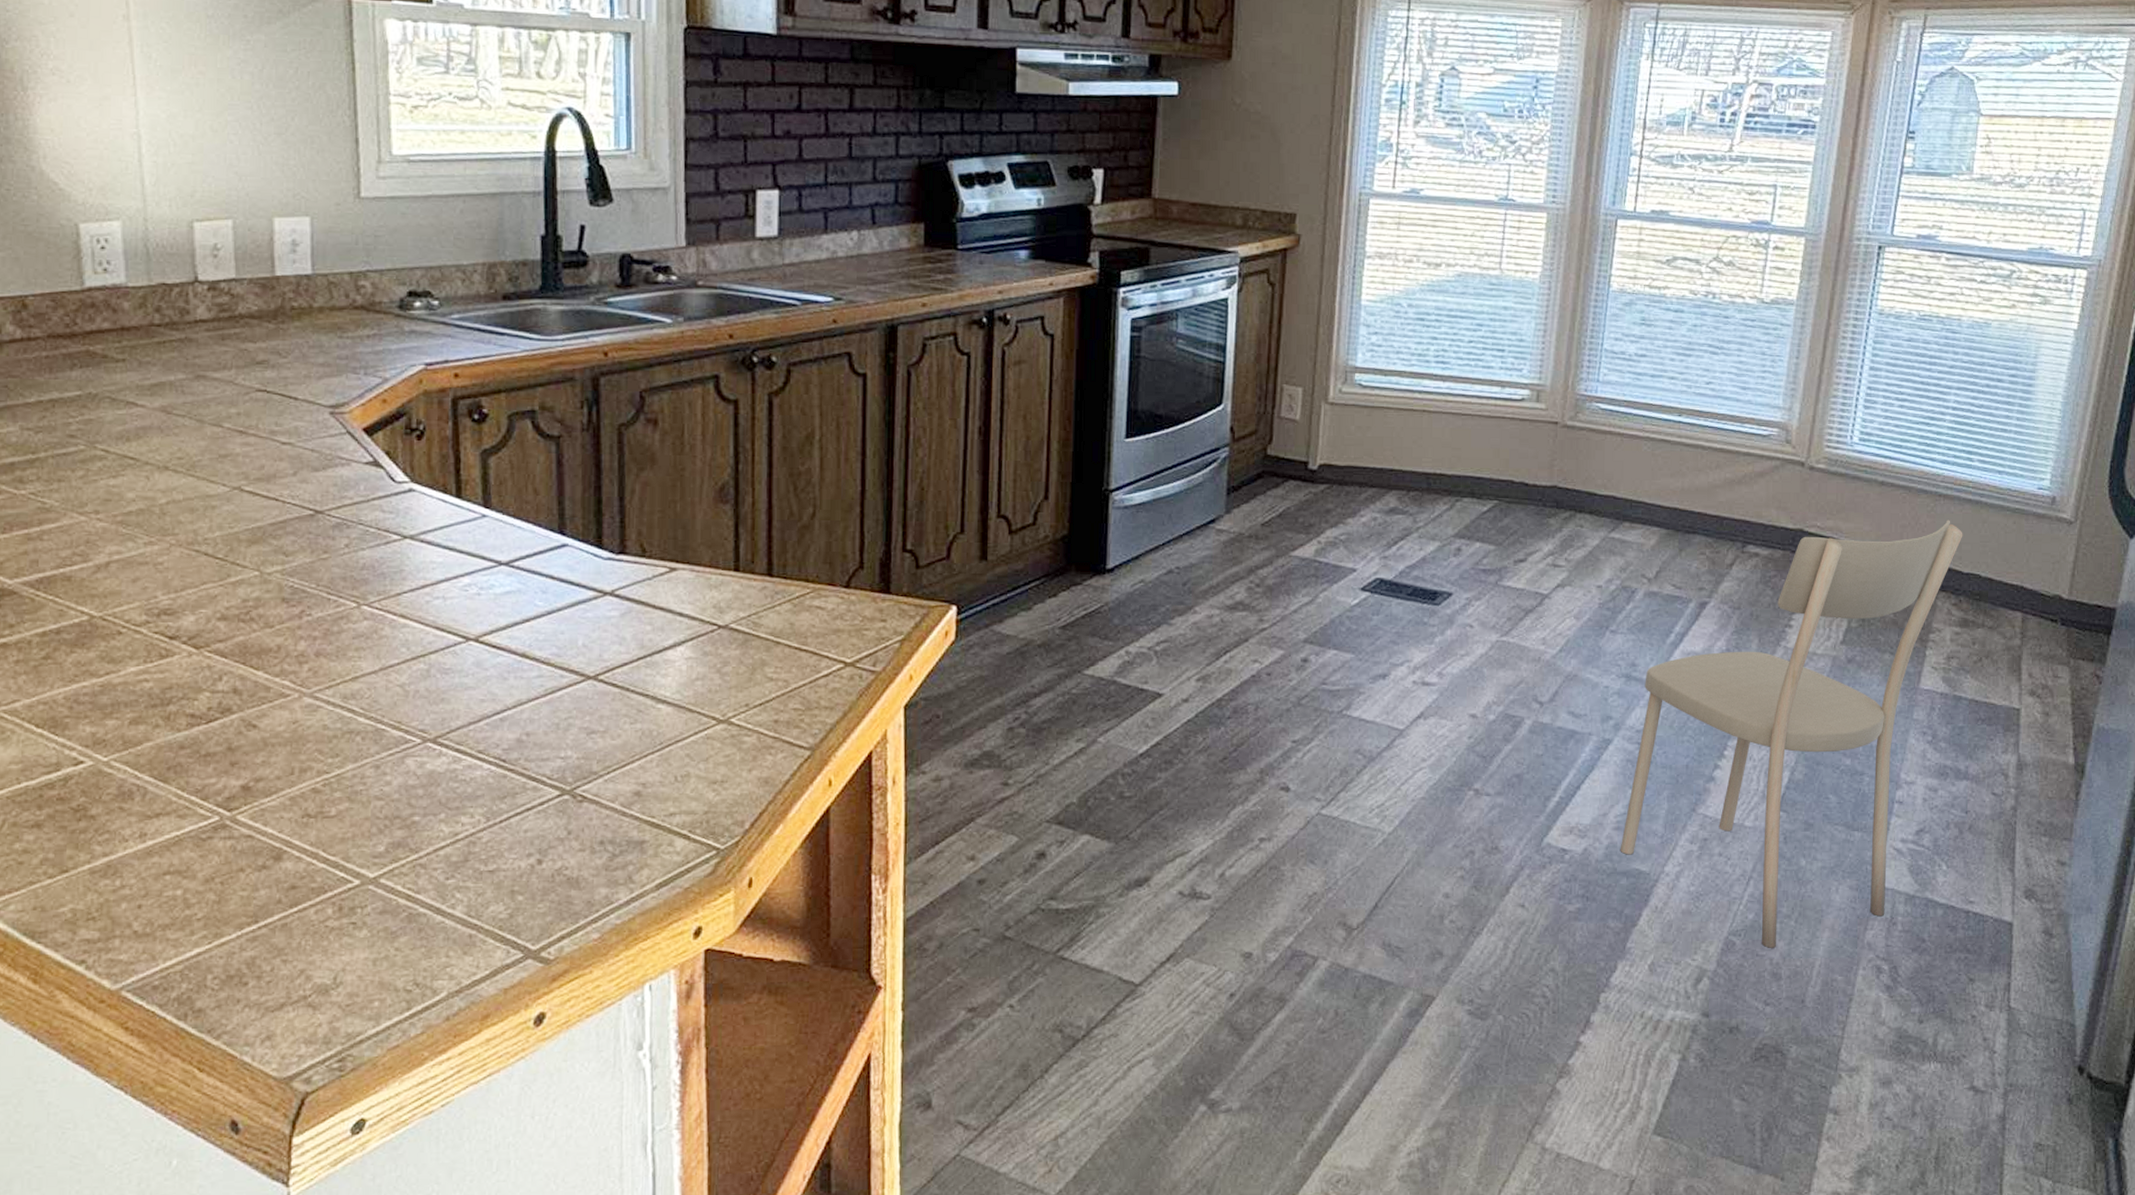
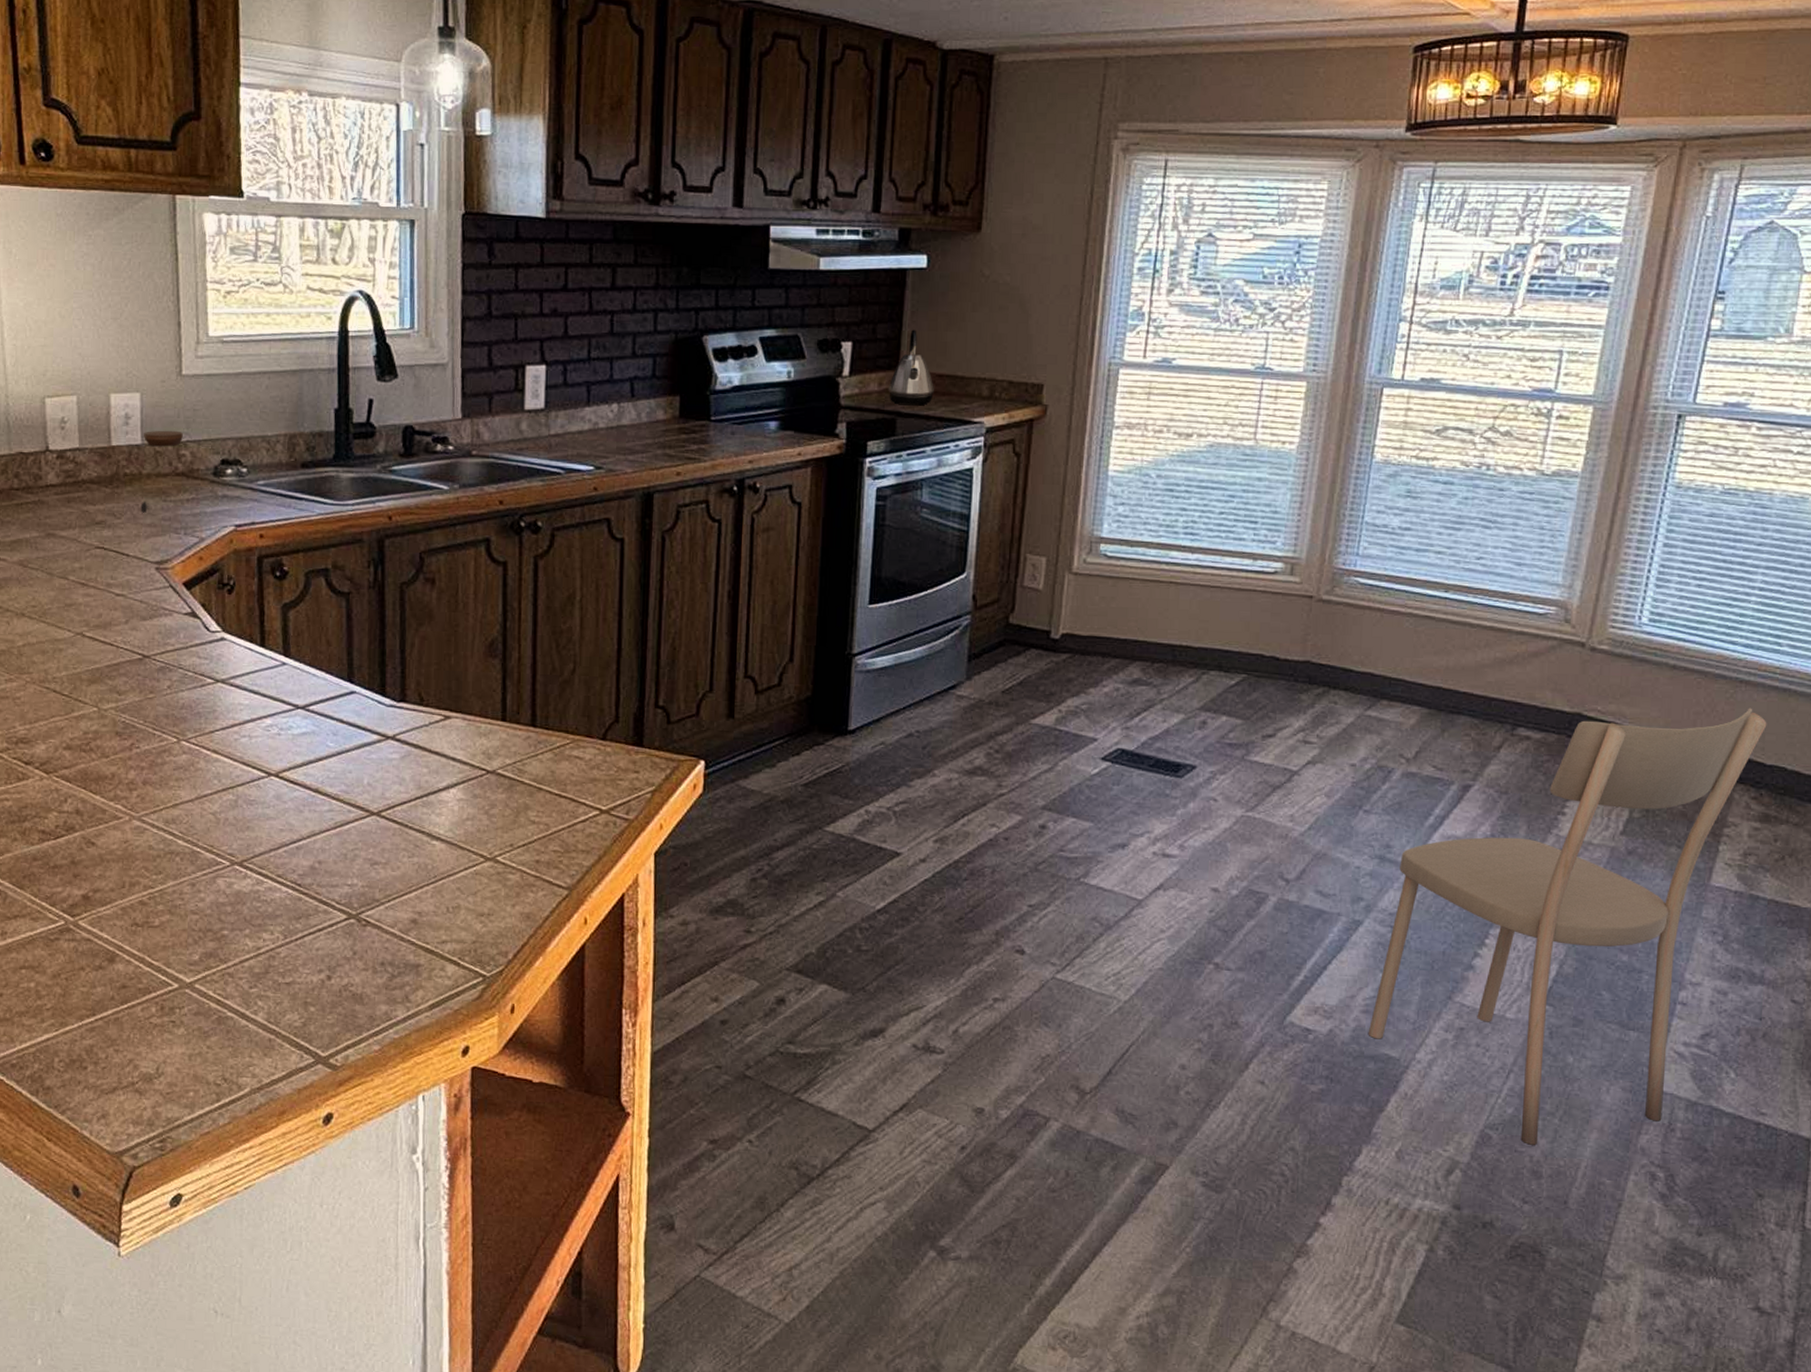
jar: none [311,258,362,352] -> present [140,430,183,514]
kettle: none [1141,157,1189,235] -> present [888,330,935,406]

